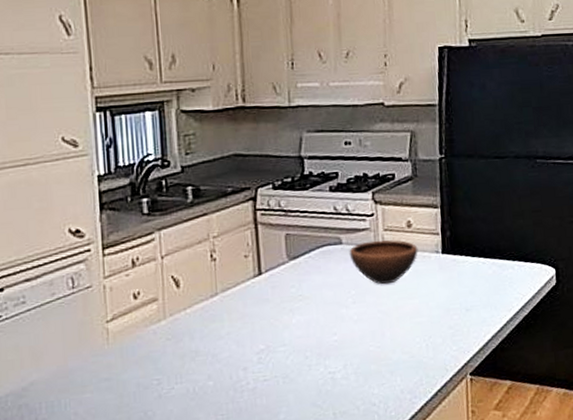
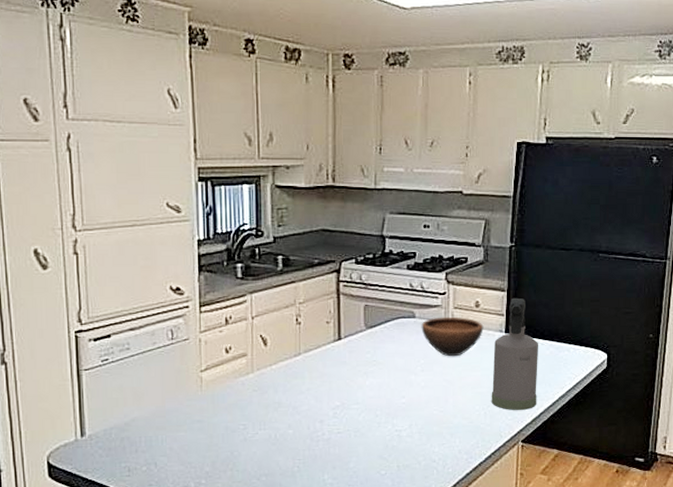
spray bottle: none [431,214,484,340] -> present [491,297,539,410]

